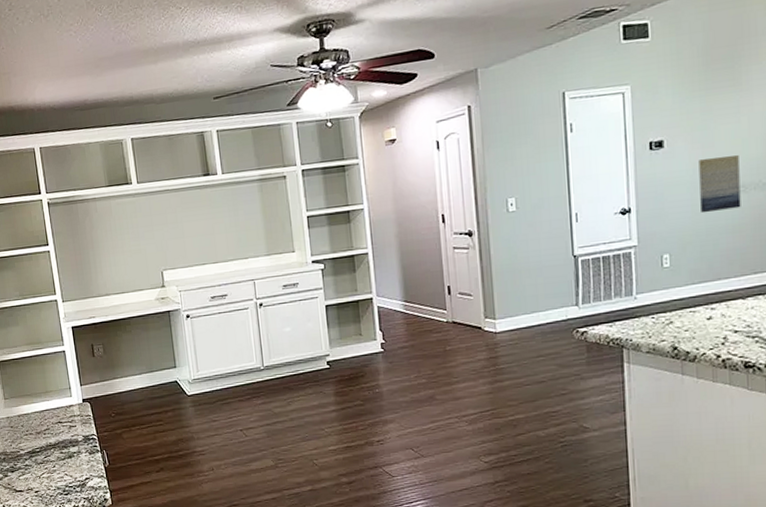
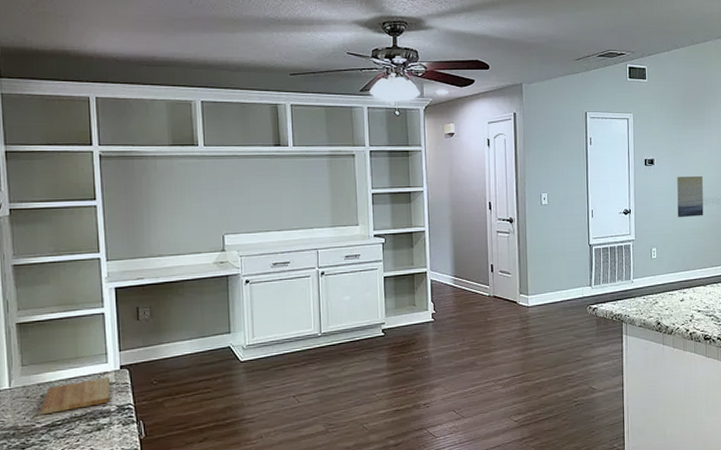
cutting board: none [23,410,77,443] -> present [41,378,111,415]

